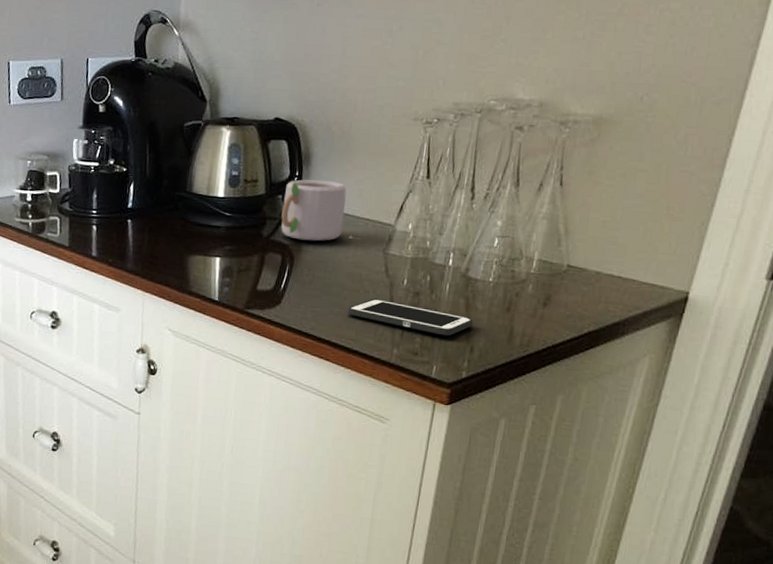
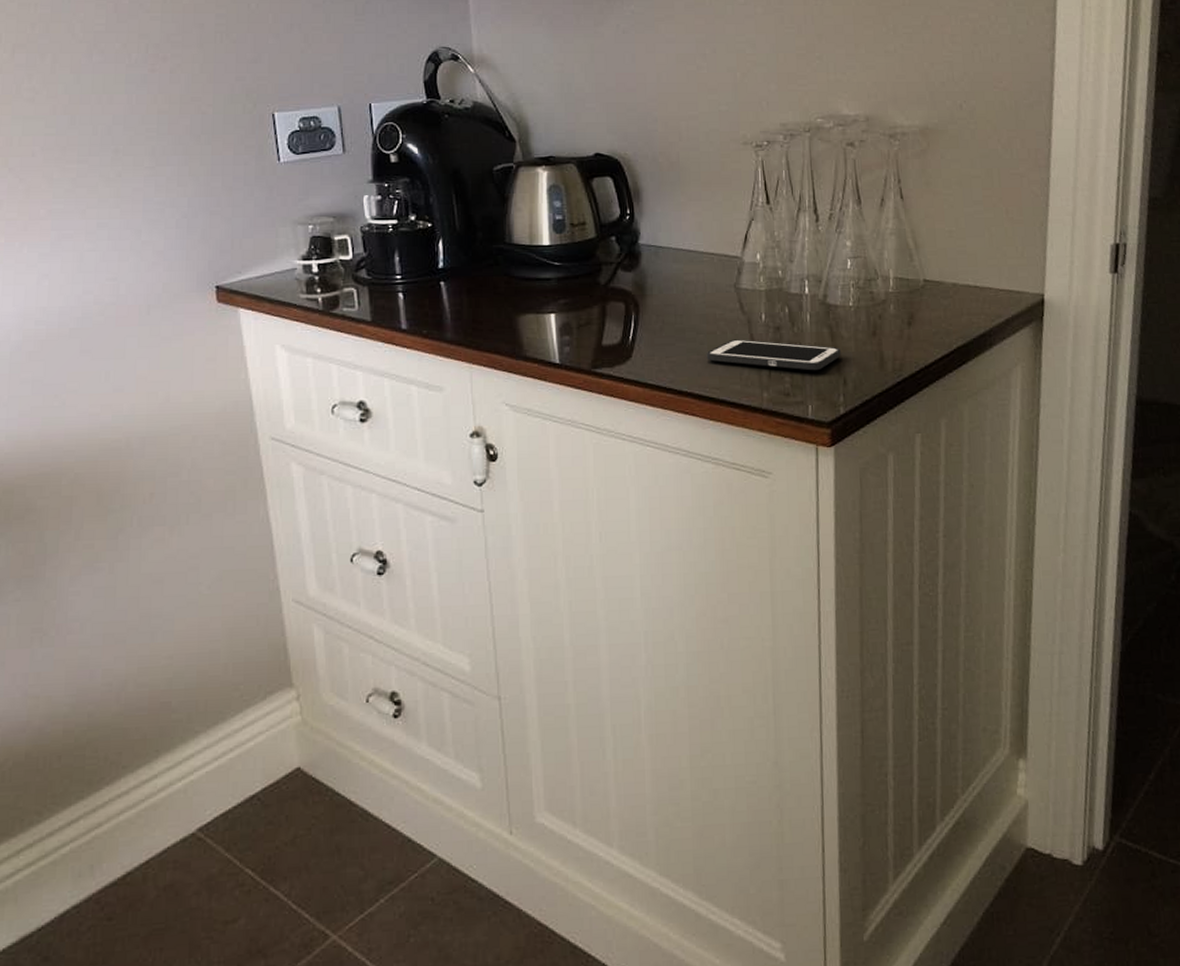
mug: present [281,179,361,241] -> none [617,216,708,284]

